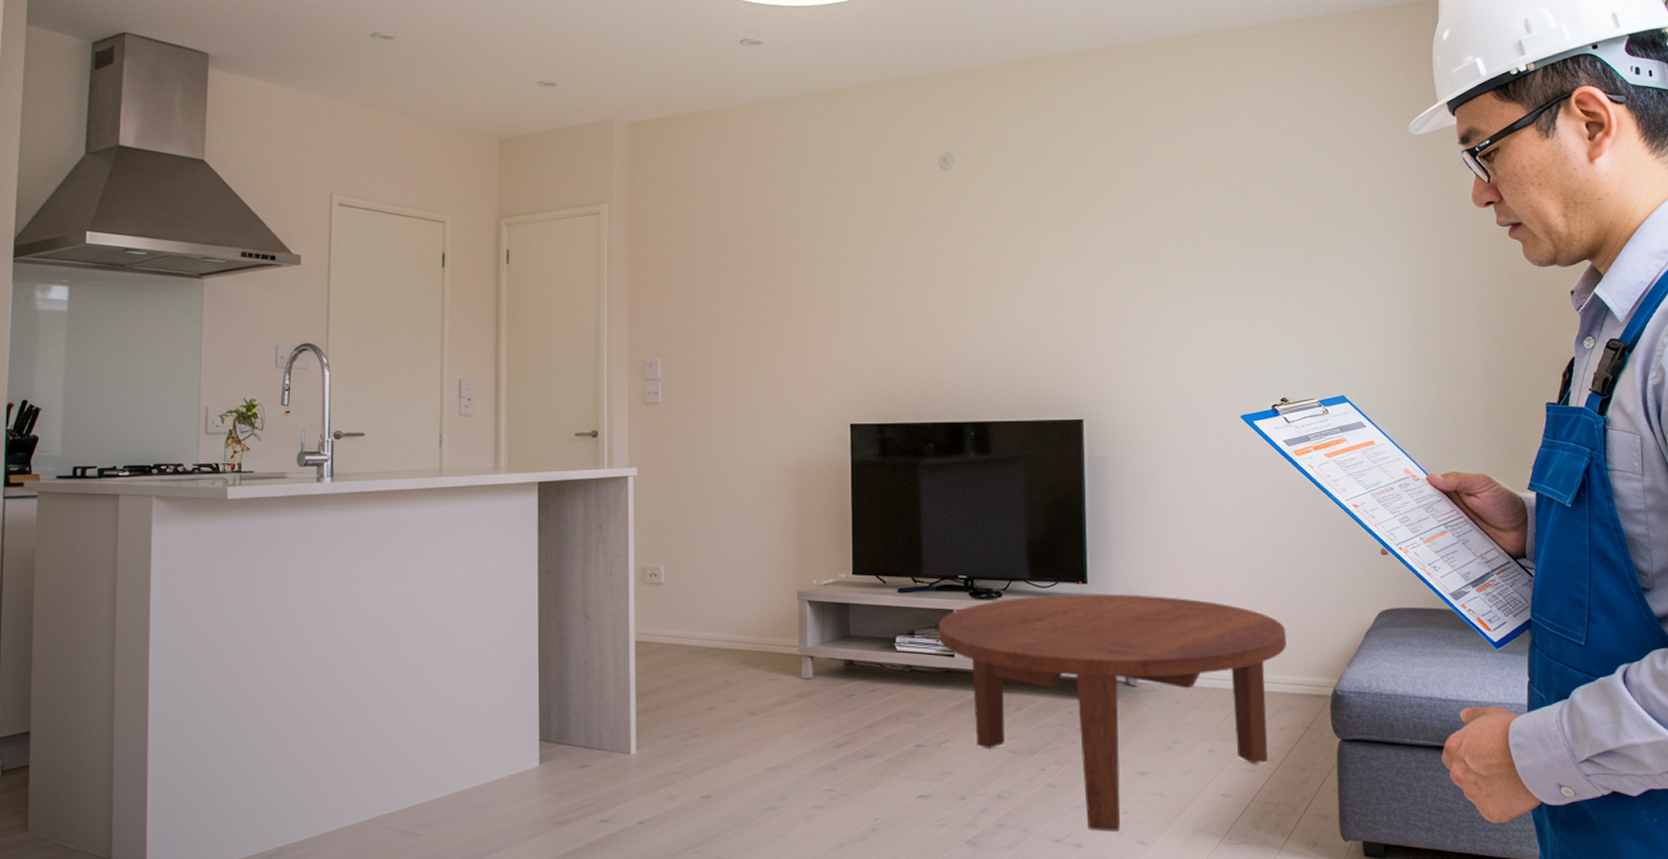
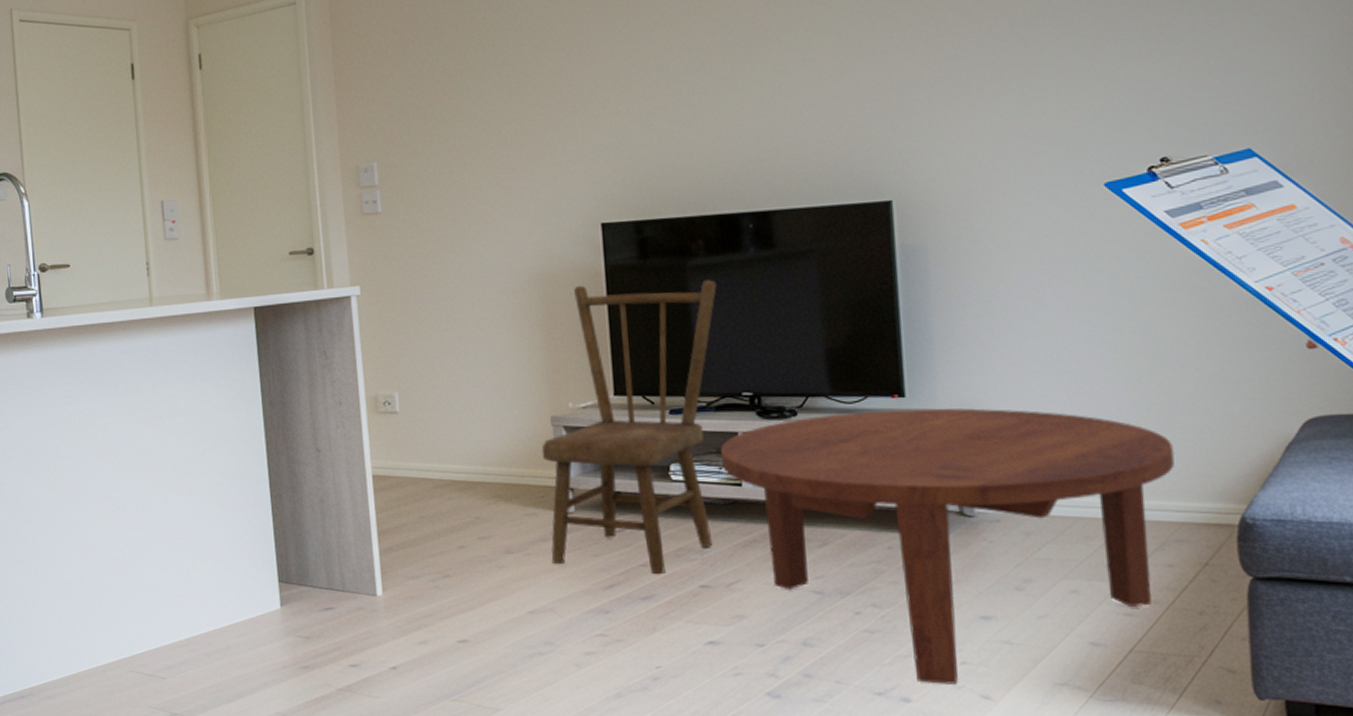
dining chair: none [787,476,942,735] -> present [541,280,717,575]

